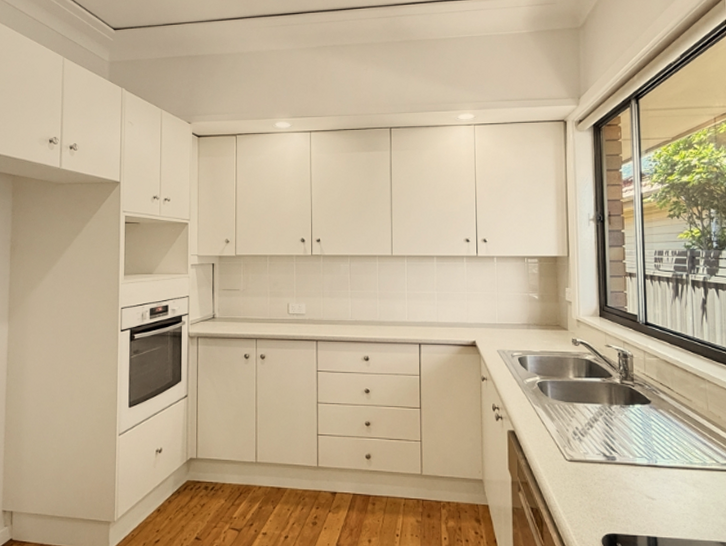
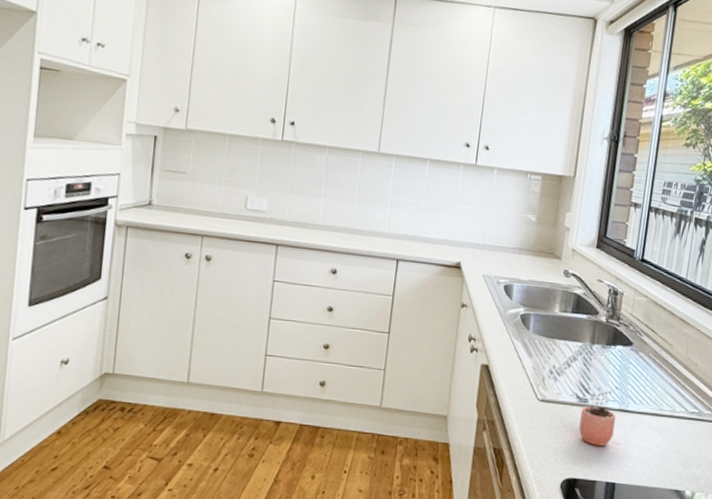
cocoa: none [610,444,646,501] -> present [579,387,618,446]

